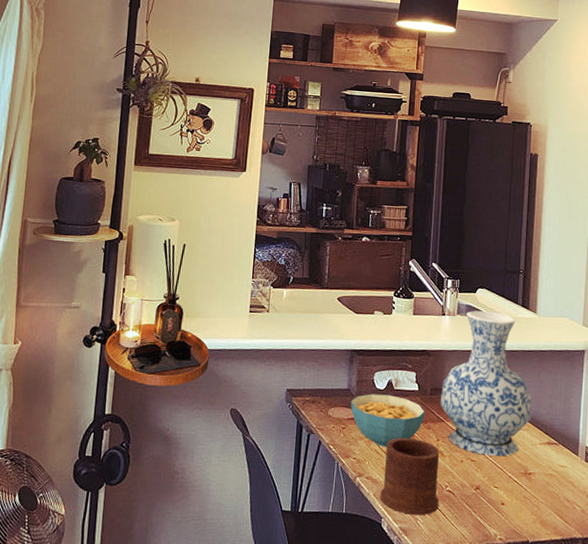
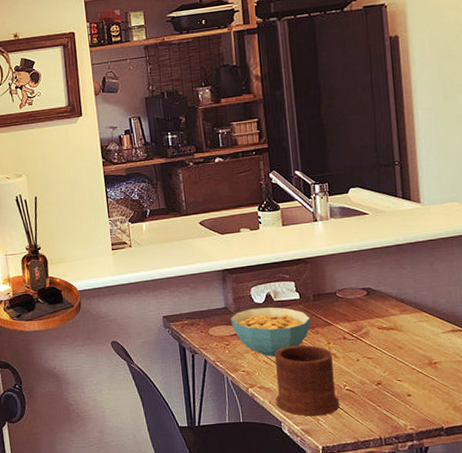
vase: present [440,310,532,457] -> none [325,209,429,352]

